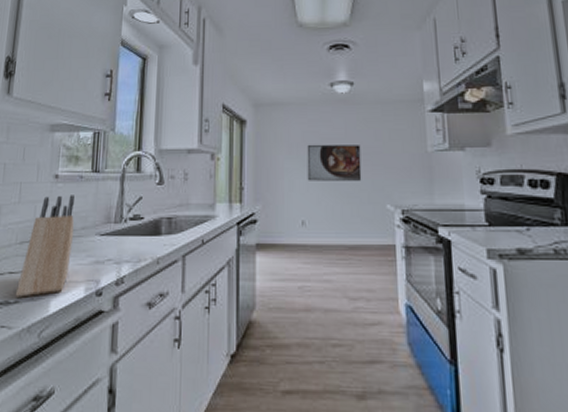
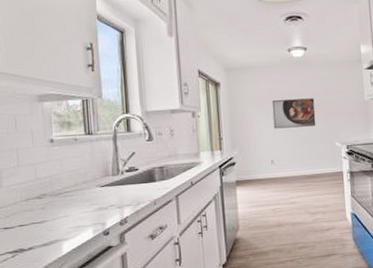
knife block: present [15,195,74,298] -> none [28,155,76,245]

